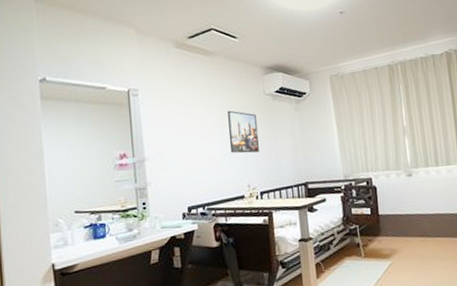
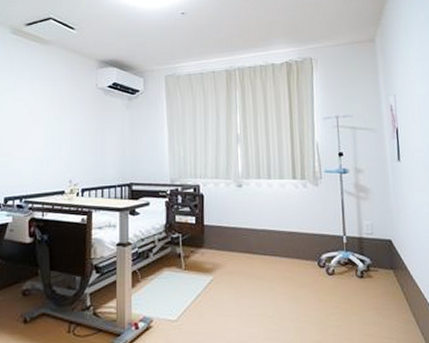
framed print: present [228,110,259,153] -> none [56,101,87,148]

